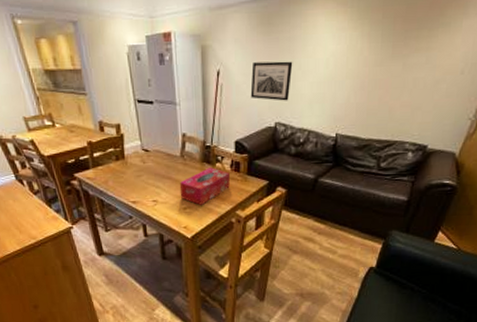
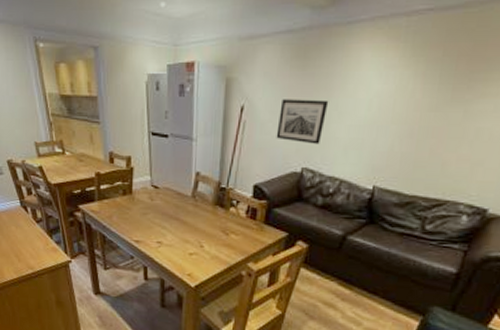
tissue box: present [179,167,230,205] -> none [187,212,244,252]

